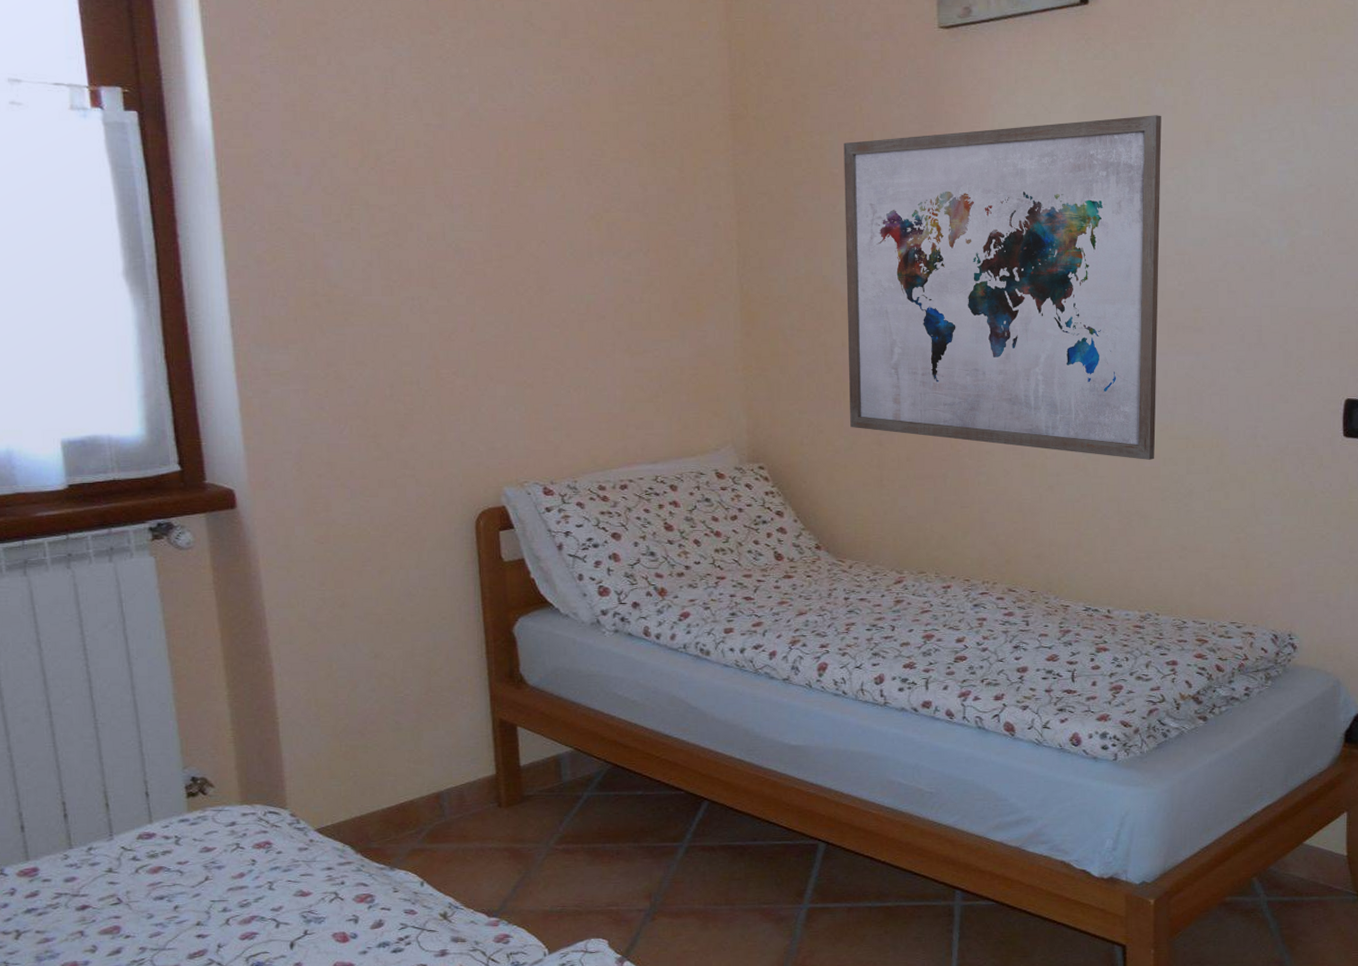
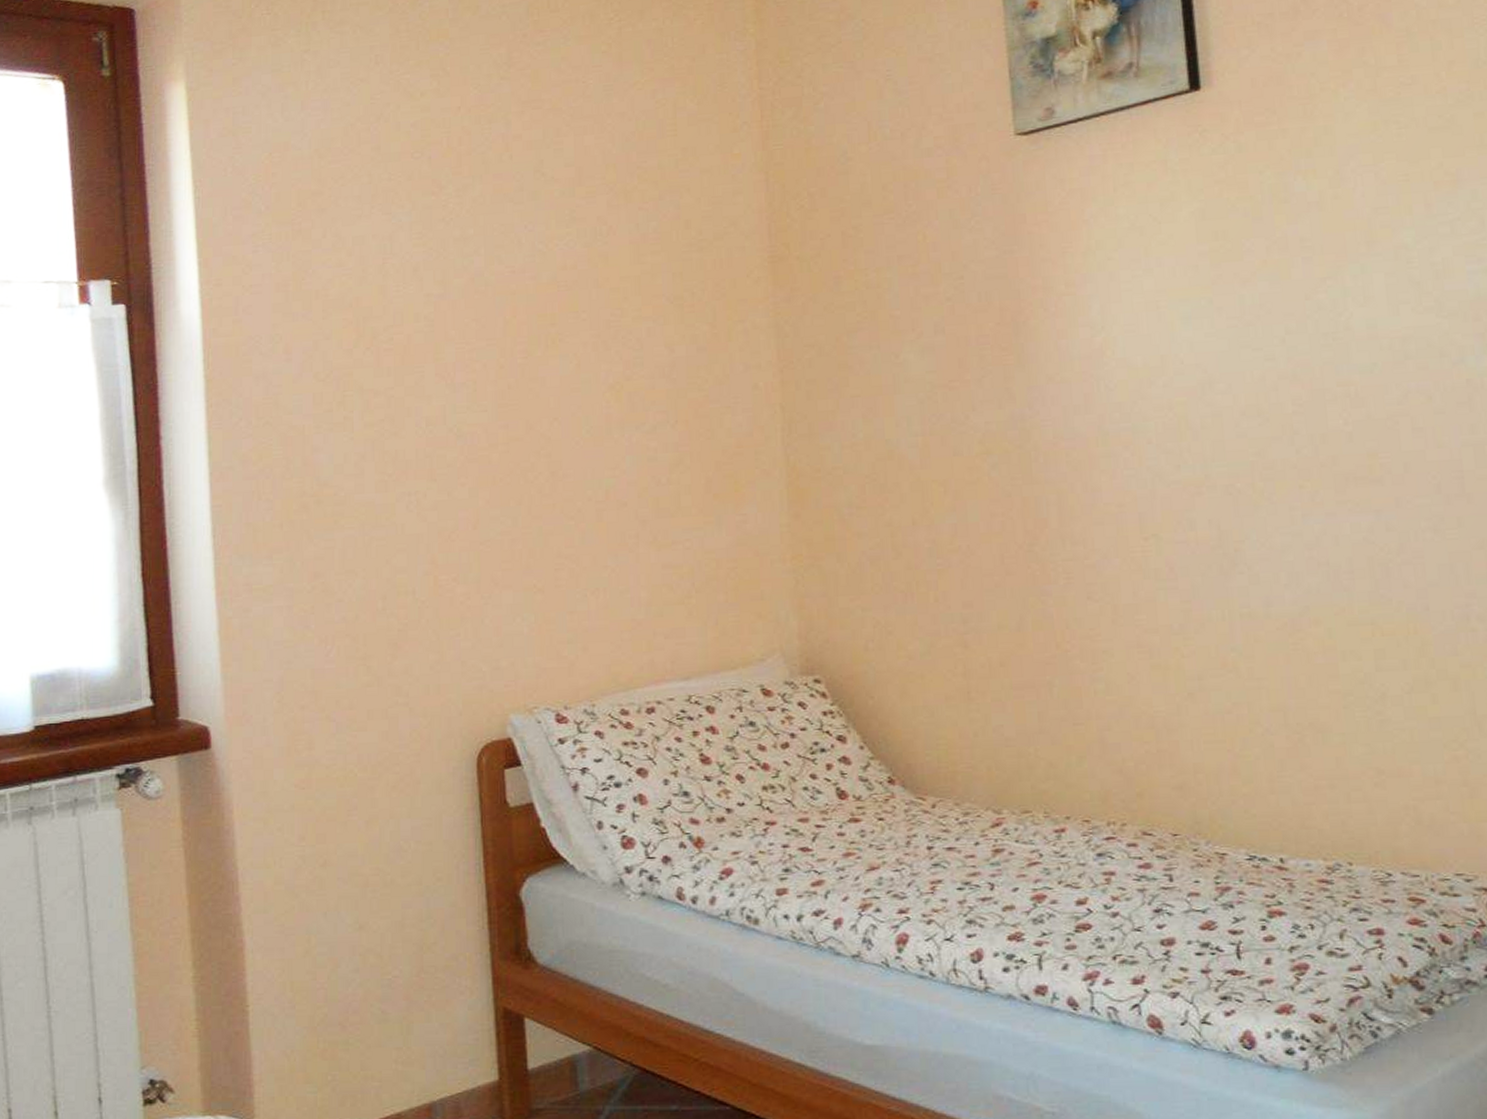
wall art: present [843,115,1162,460] -> none [905,214,1330,655]

